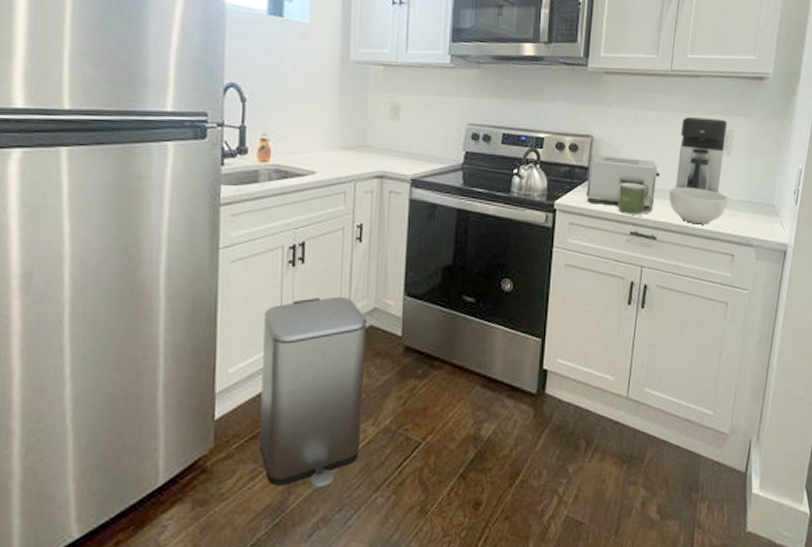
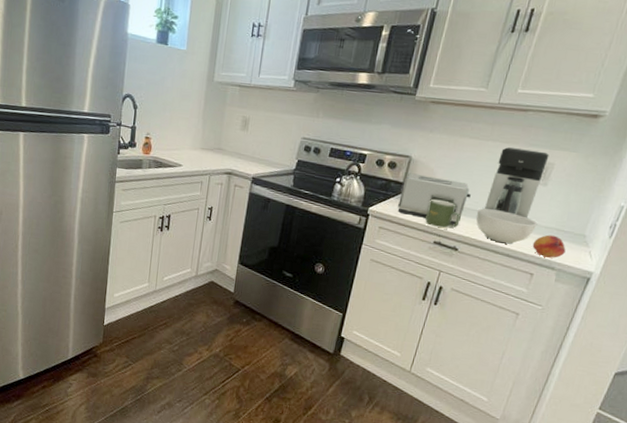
pedal bin: present [259,296,367,488] -> none [131,255,209,384]
fruit: none [728,208,759,234] -> present [532,234,566,258]

